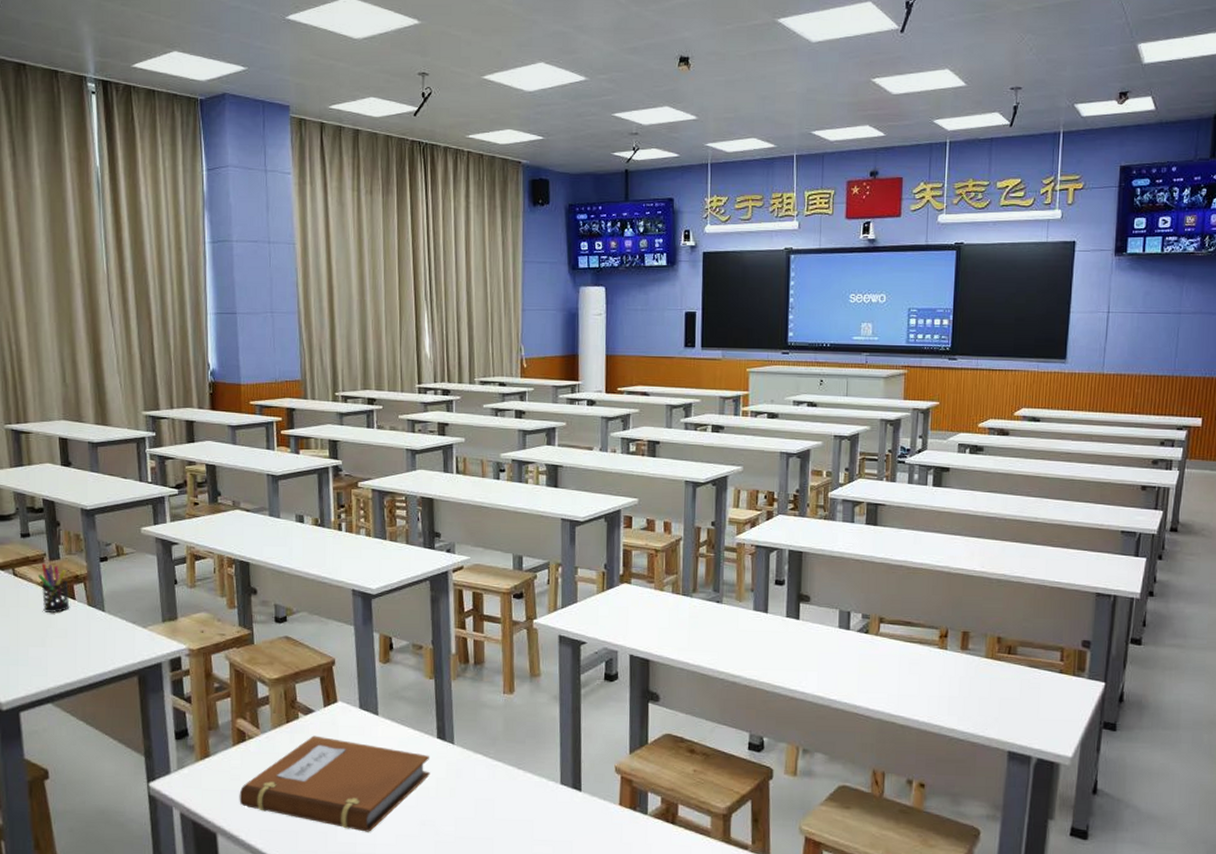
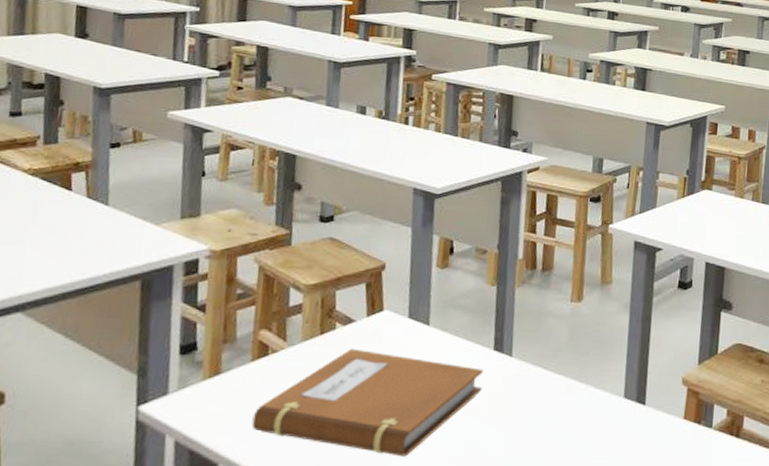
pen holder: present [39,563,70,613] -> none [26,147,65,205]

